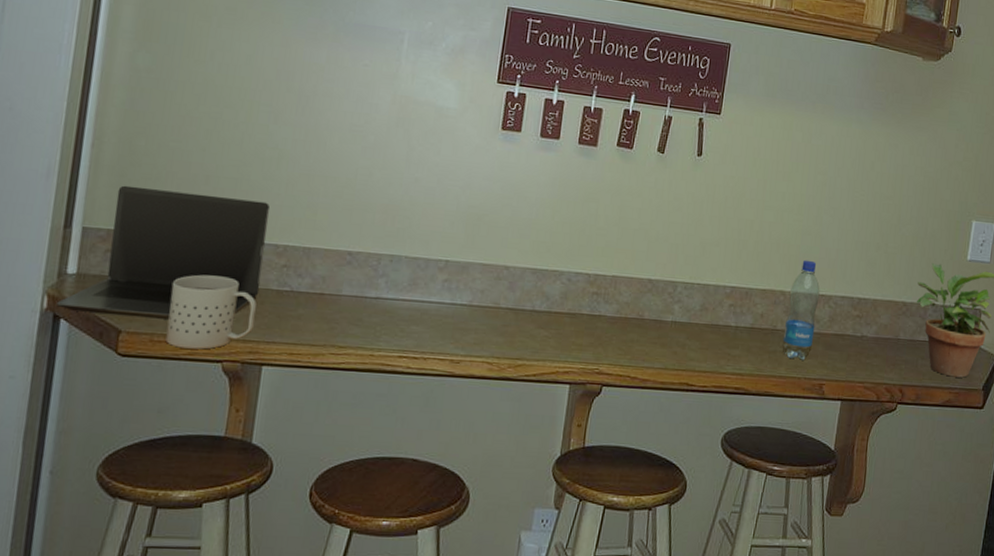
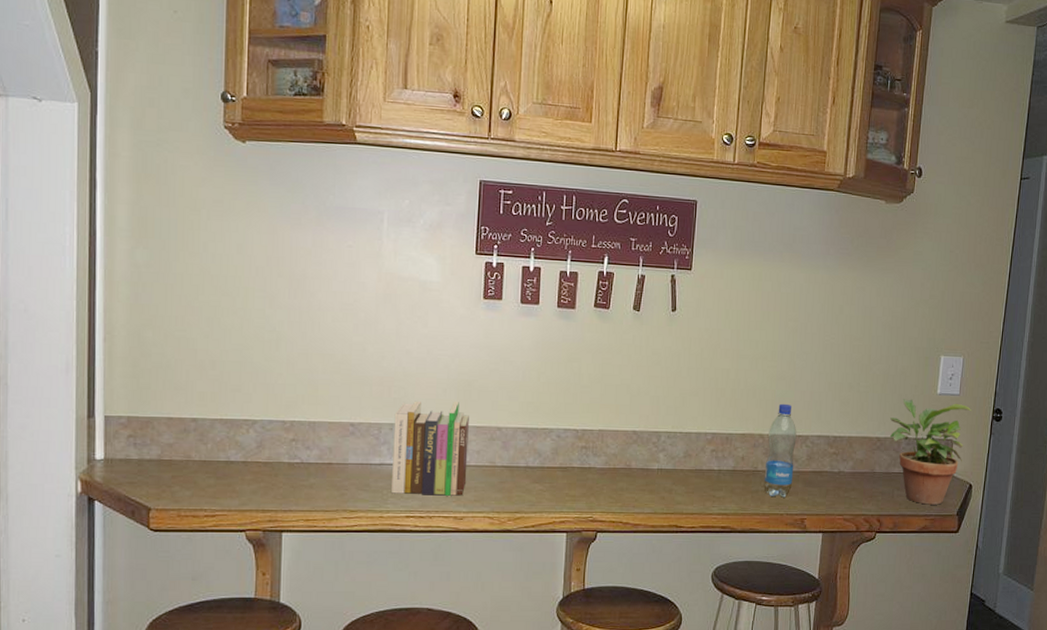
laptop computer: present [56,185,271,319] -> none [90,375,275,496]
mug: present [165,274,258,350] -> none [191,453,272,521]
books: none [385,232,476,338] -> present [392,401,469,496]

